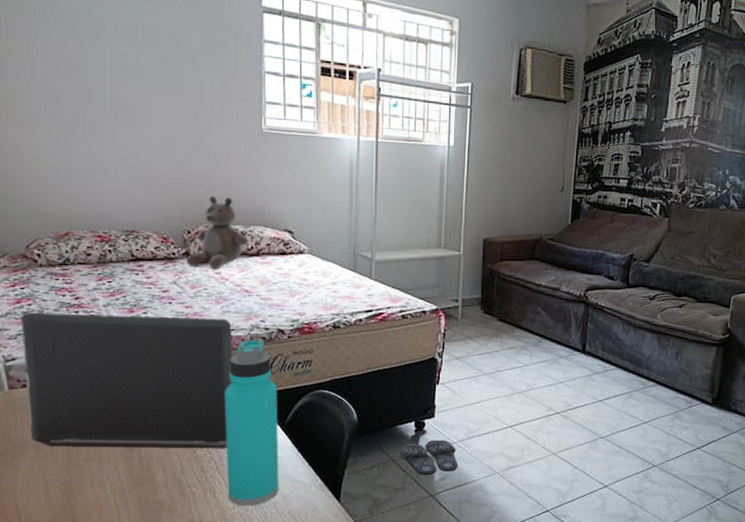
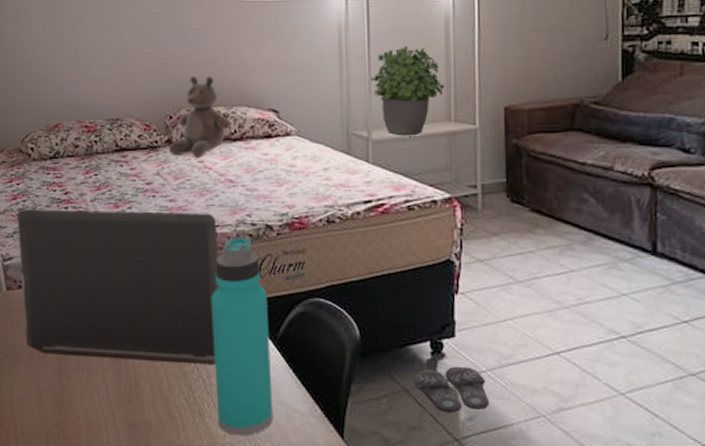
potted plant: none [377,184,438,259] -> present [371,46,445,136]

